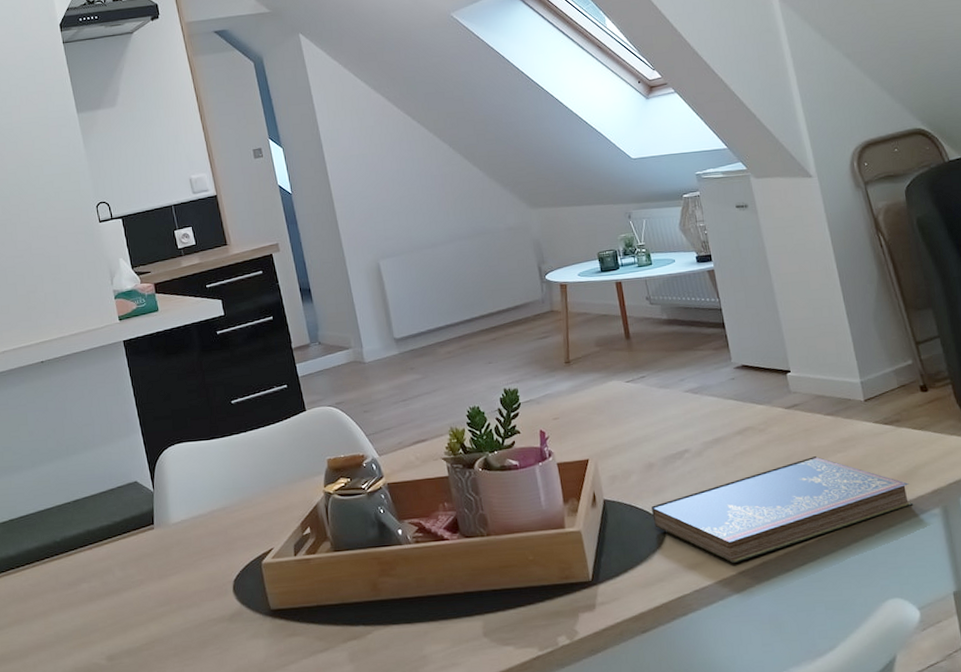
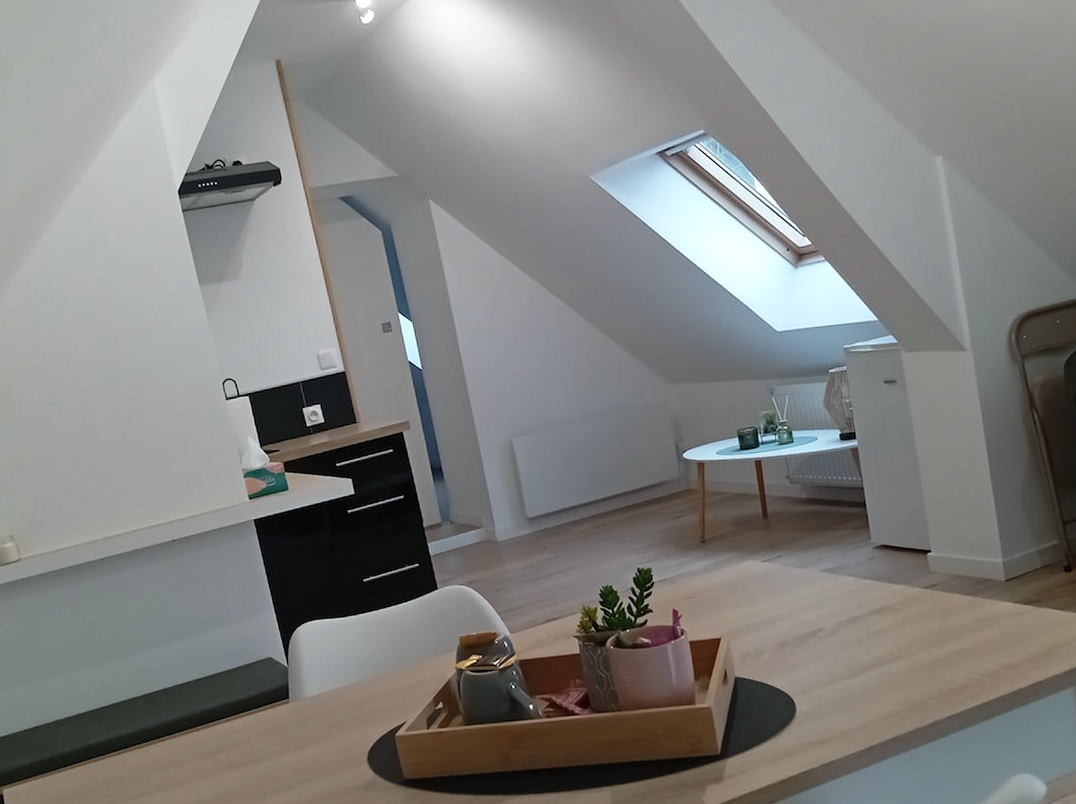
hardcover book: present [652,456,914,564] -> none [783,636,1048,740]

